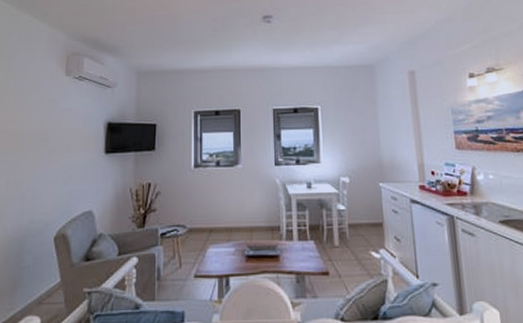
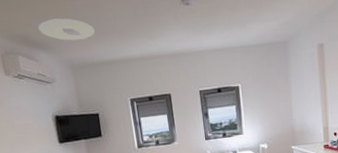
ceiling light: none [111,25,169,47] -> present [38,18,95,41]

